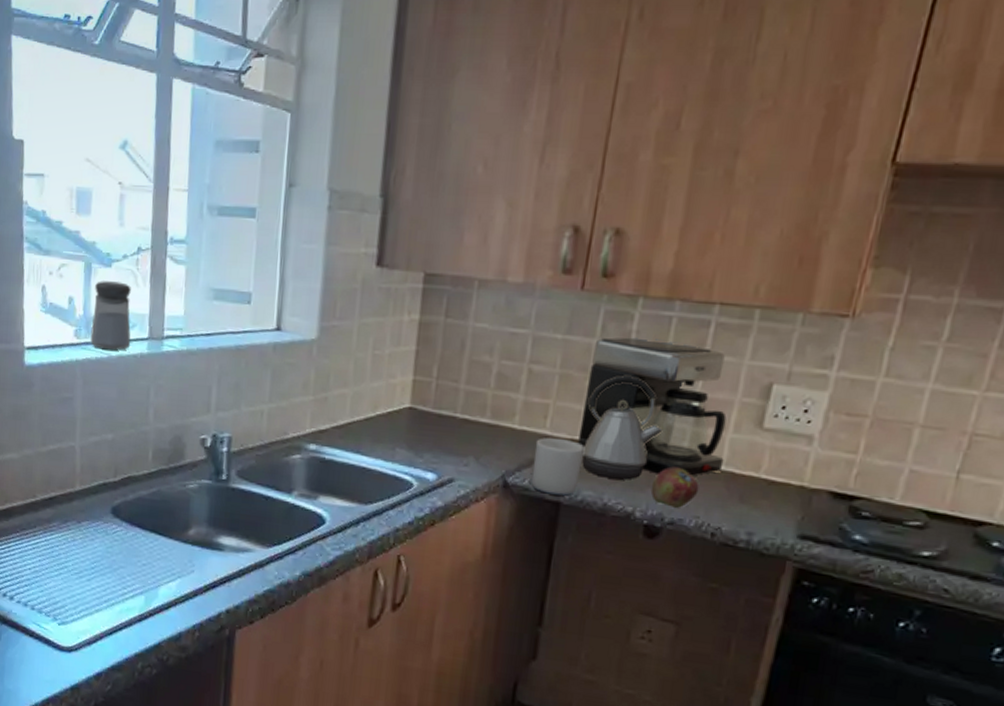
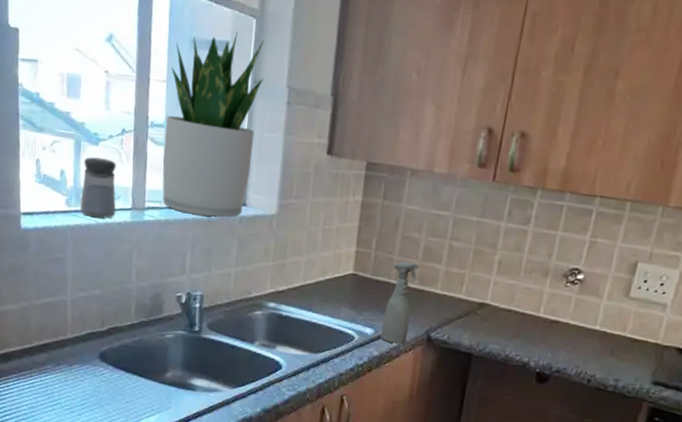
planter: none [183,129,301,346] -> present [162,32,265,218]
spray bottle: none [445,390,491,493] -> present [380,261,419,345]
mug: present [531,438,585,496] -> none [449,301,493,349]
coffee maker: present [578,337,727,476] -> none [487,221,603,334]
kettle: present [582,376,663,480] -> none [490,252,554,337]
fruit: present [650,466,699,508] -> none [542,326,580,360]

